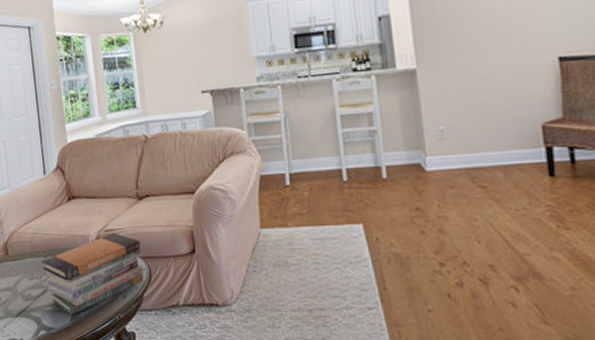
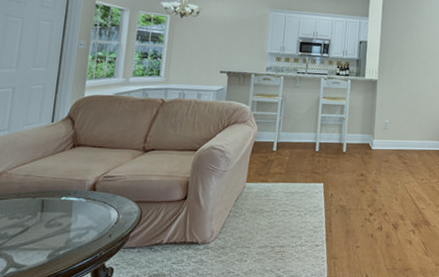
book stack: present [41,233,144,315] -> none [26,179,137,253]

